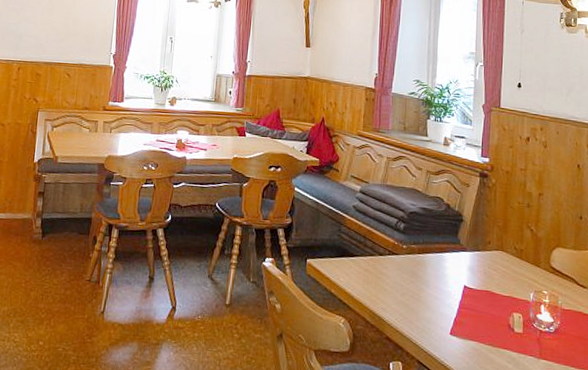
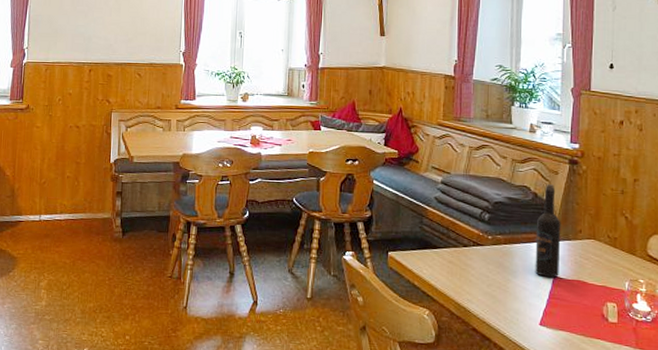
wine bottle: none [446,196,472,287] -> present [535,184,561,277]

